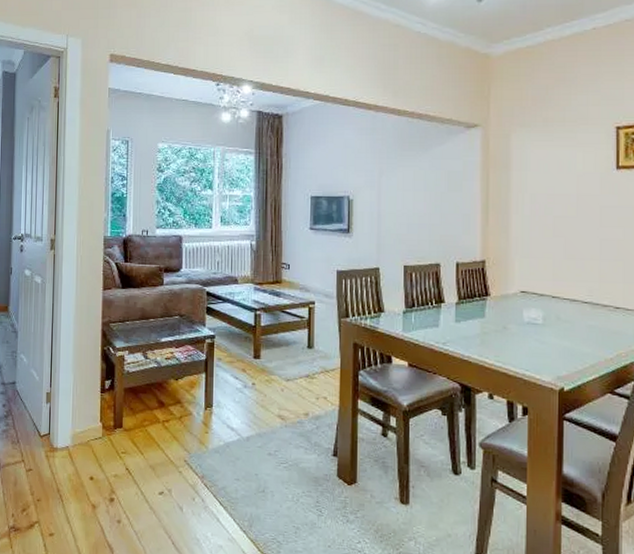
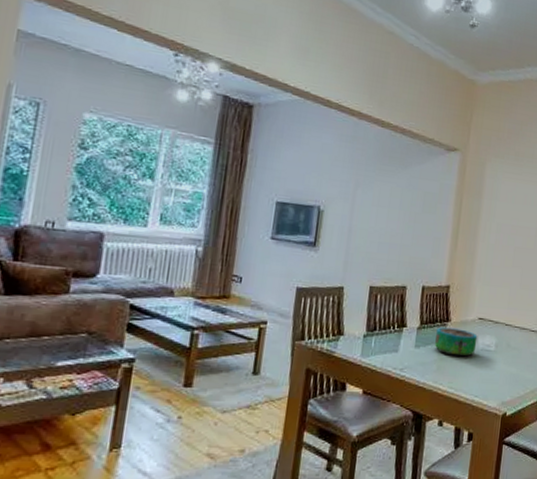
decorative bowl: none [476,302,522,331] -> present [435,327,478,357]

